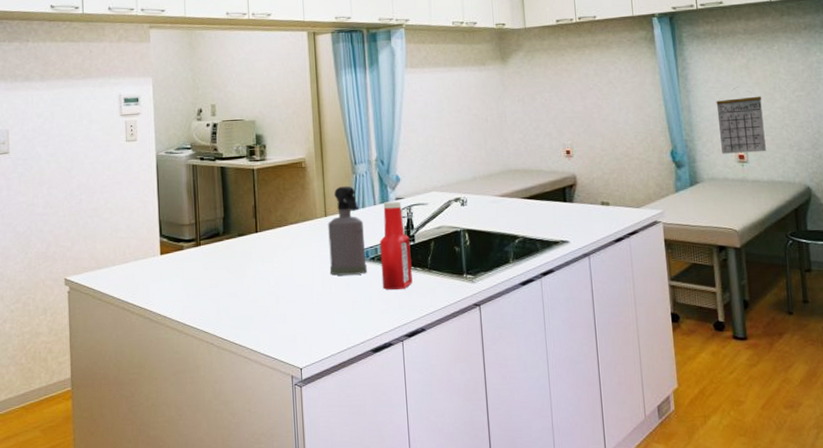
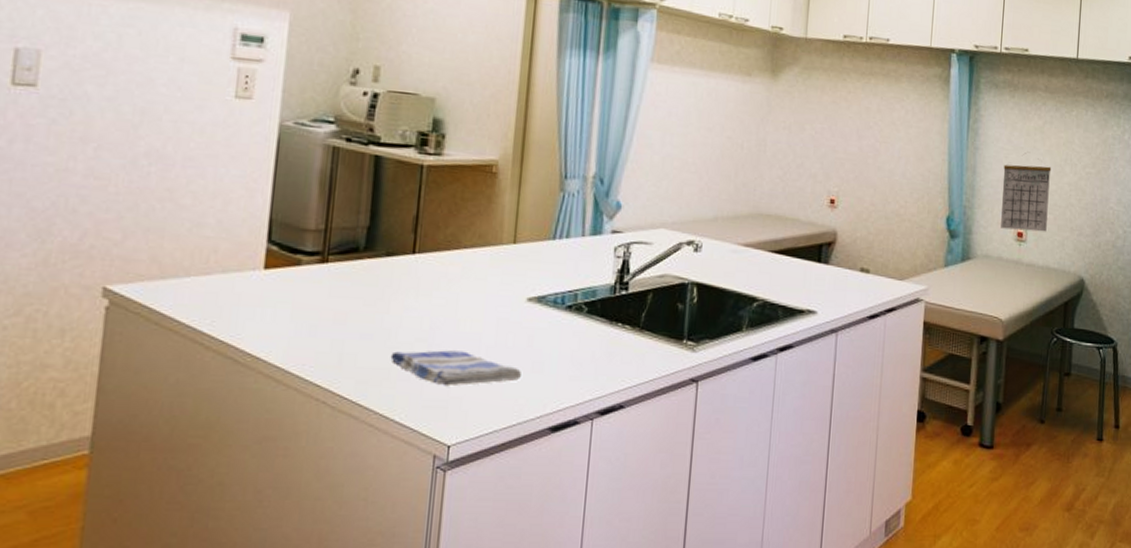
dish towel: none [251,299,346,325] -> present [390,350,523,387]
spray bottle: present [328,185,367,276] -> none [510,205,564,326]
ketchup bottle: present [379,201,413,291] -> none [576,234,622,352]

